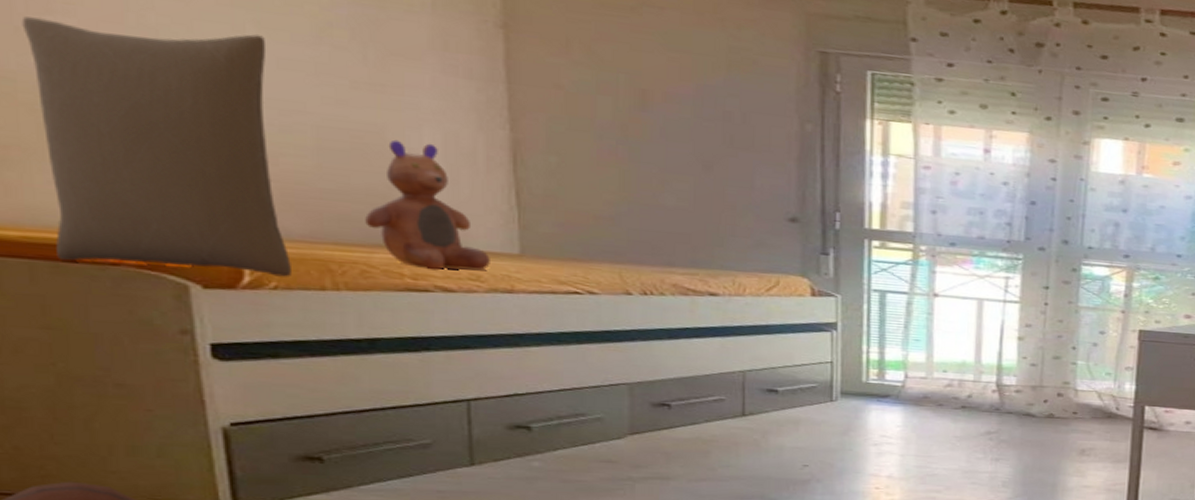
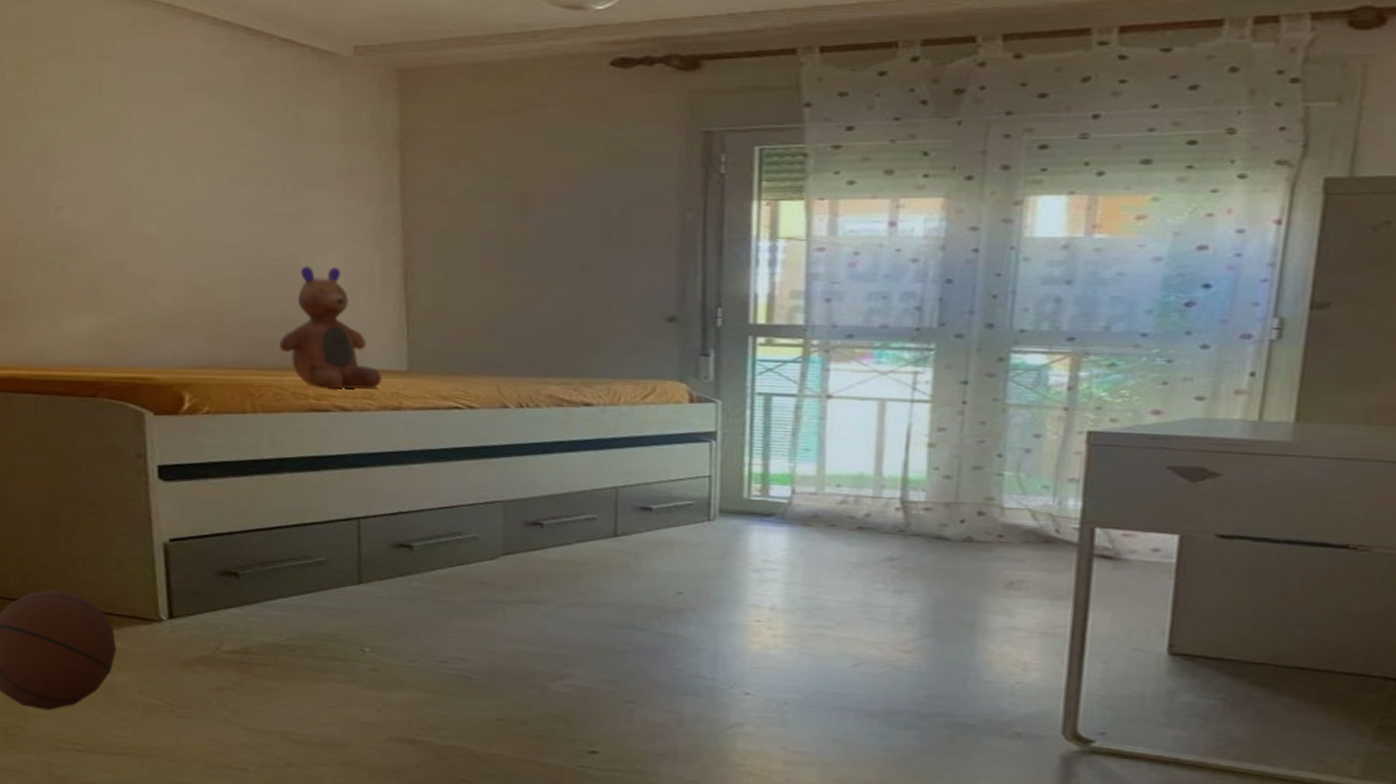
pillow: present [21,16,291,277] -> none [39,180,220,402]

